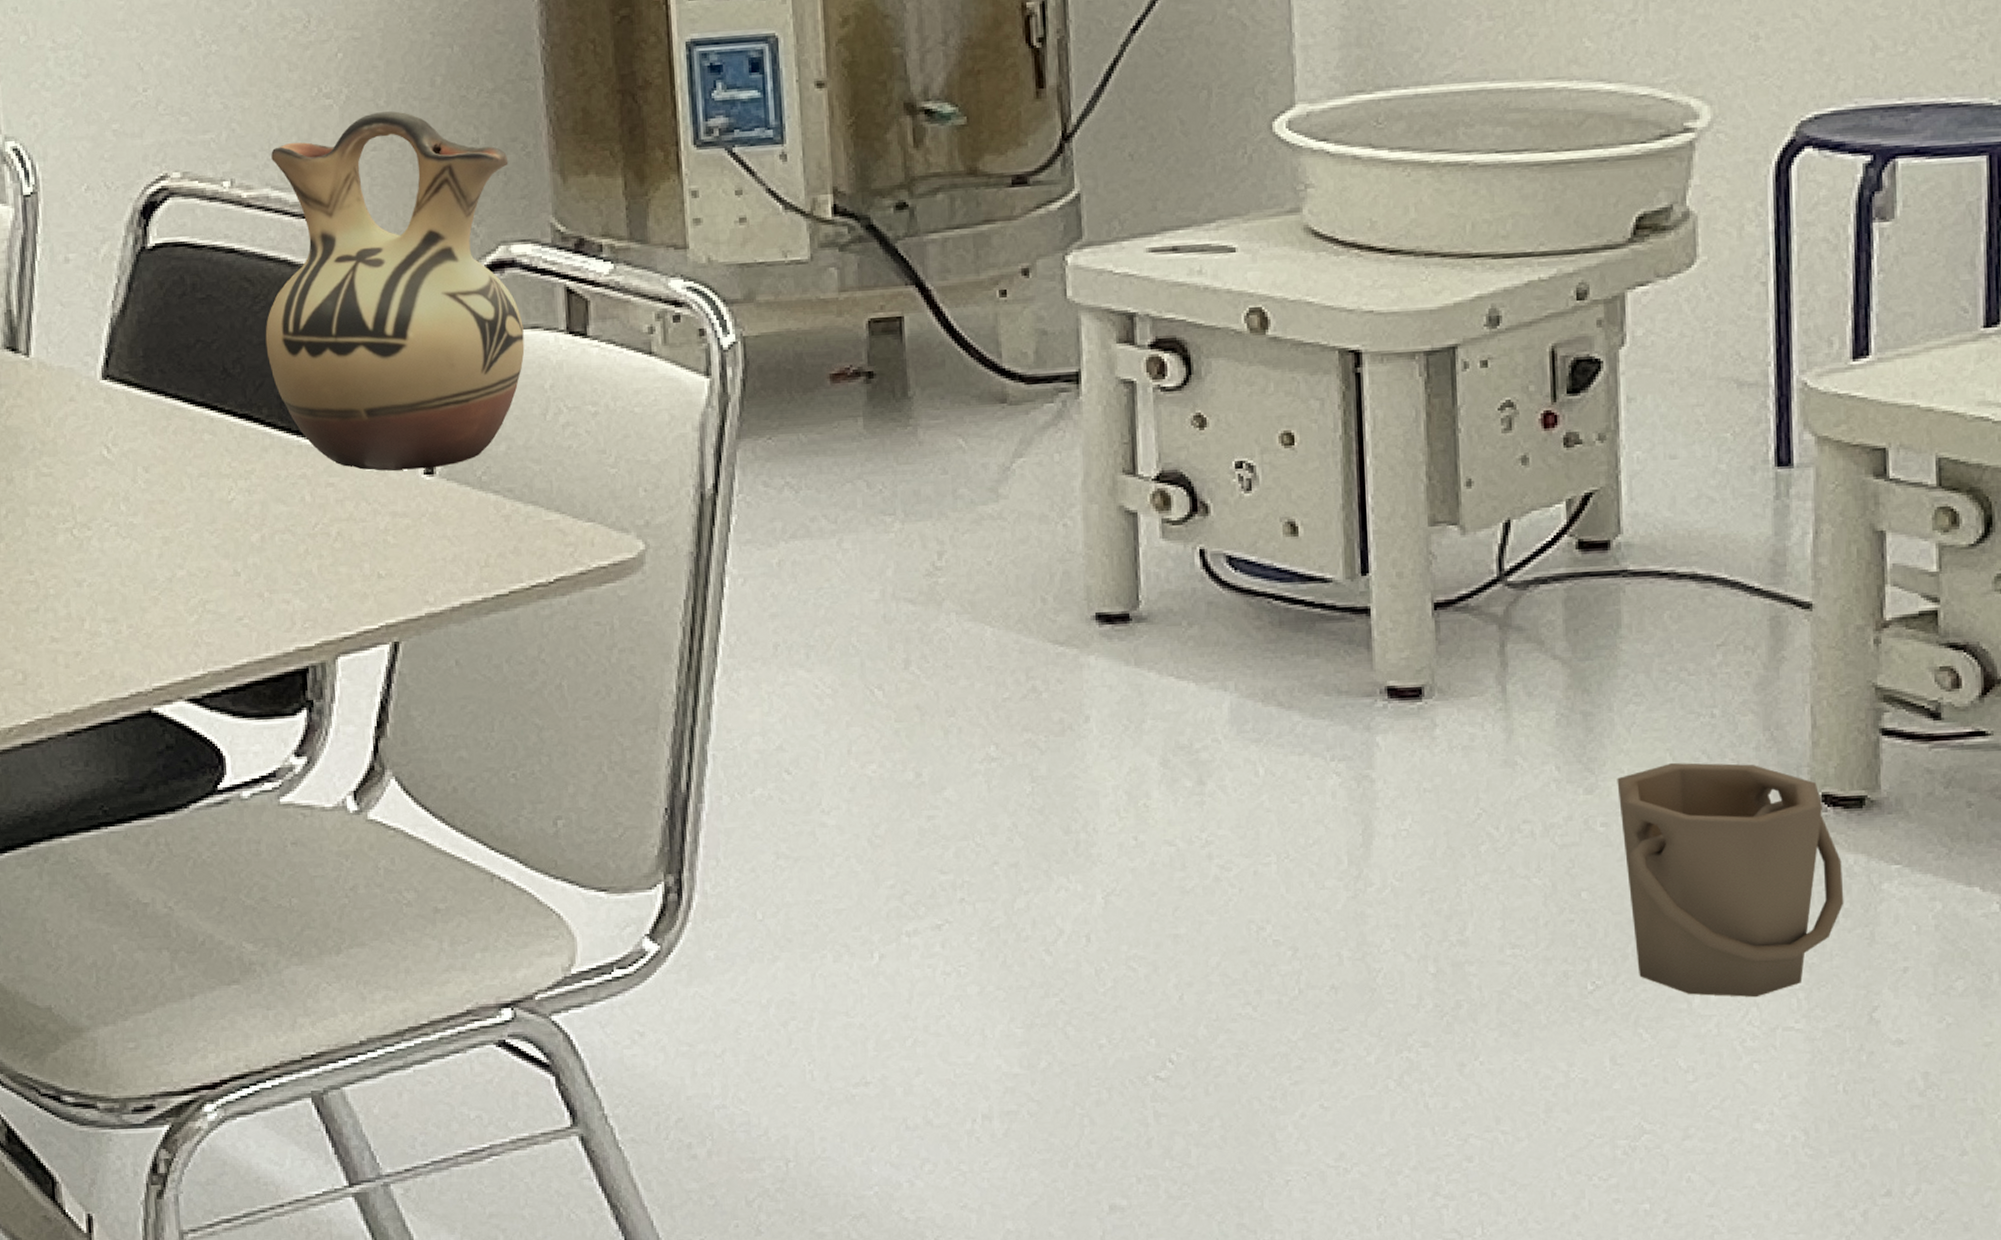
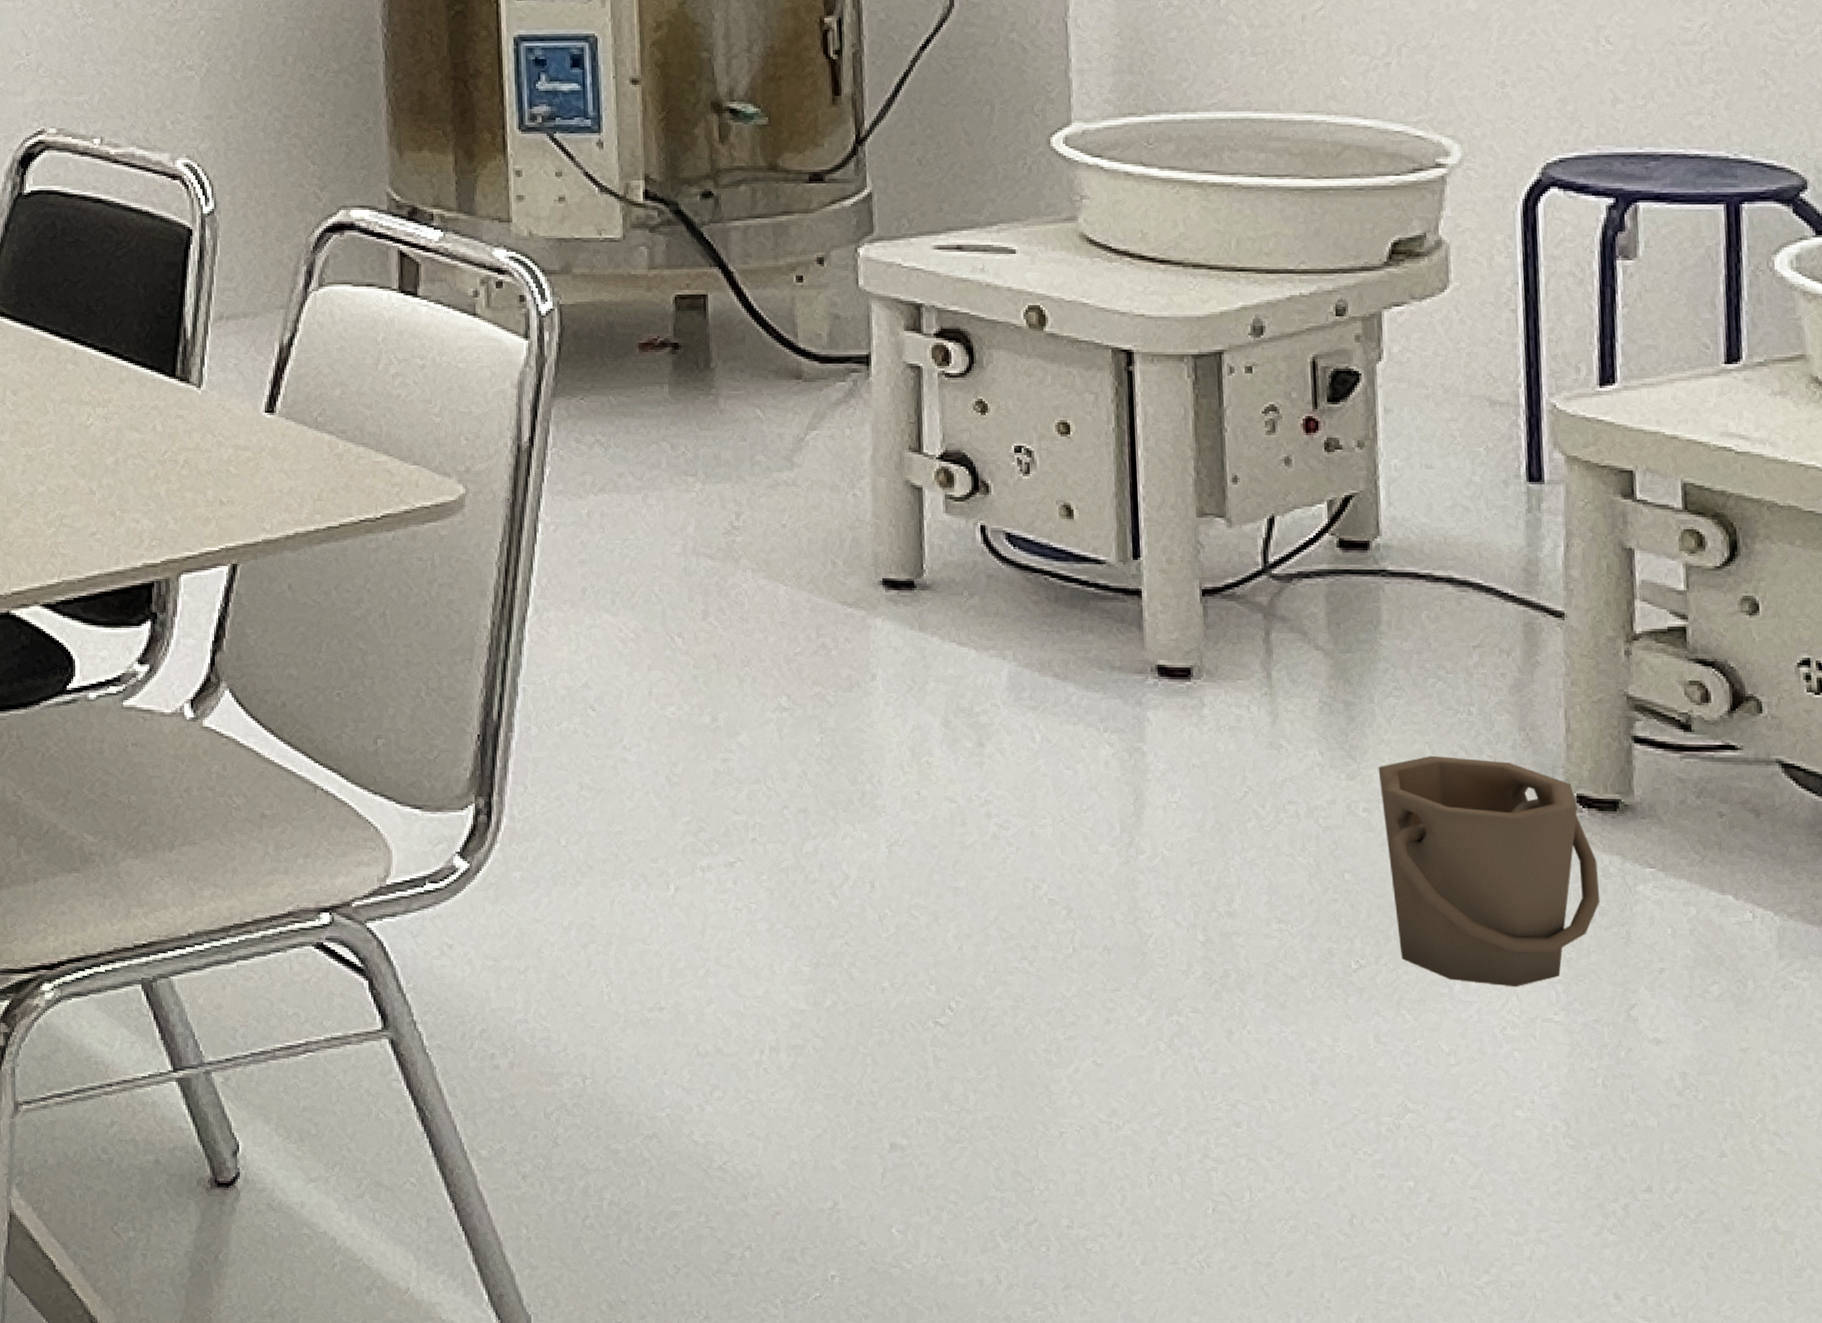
ceramic pitcher: present [265,111,525,471] -> none [126,85,360,407]

